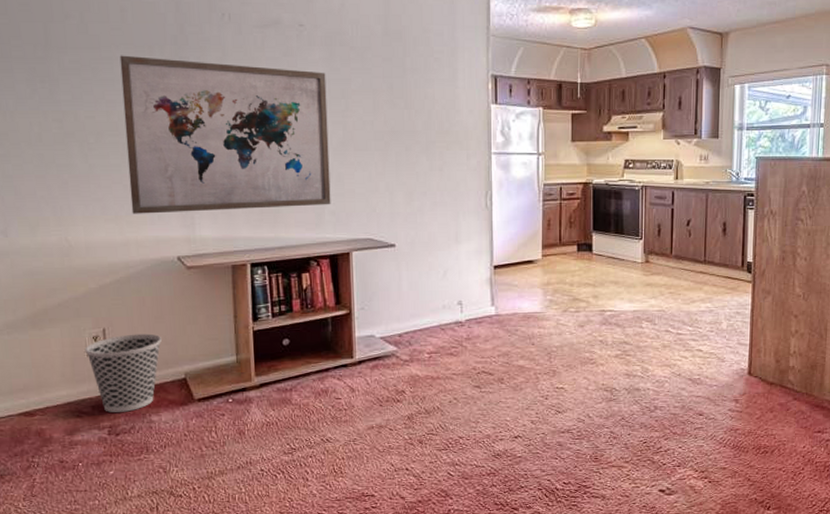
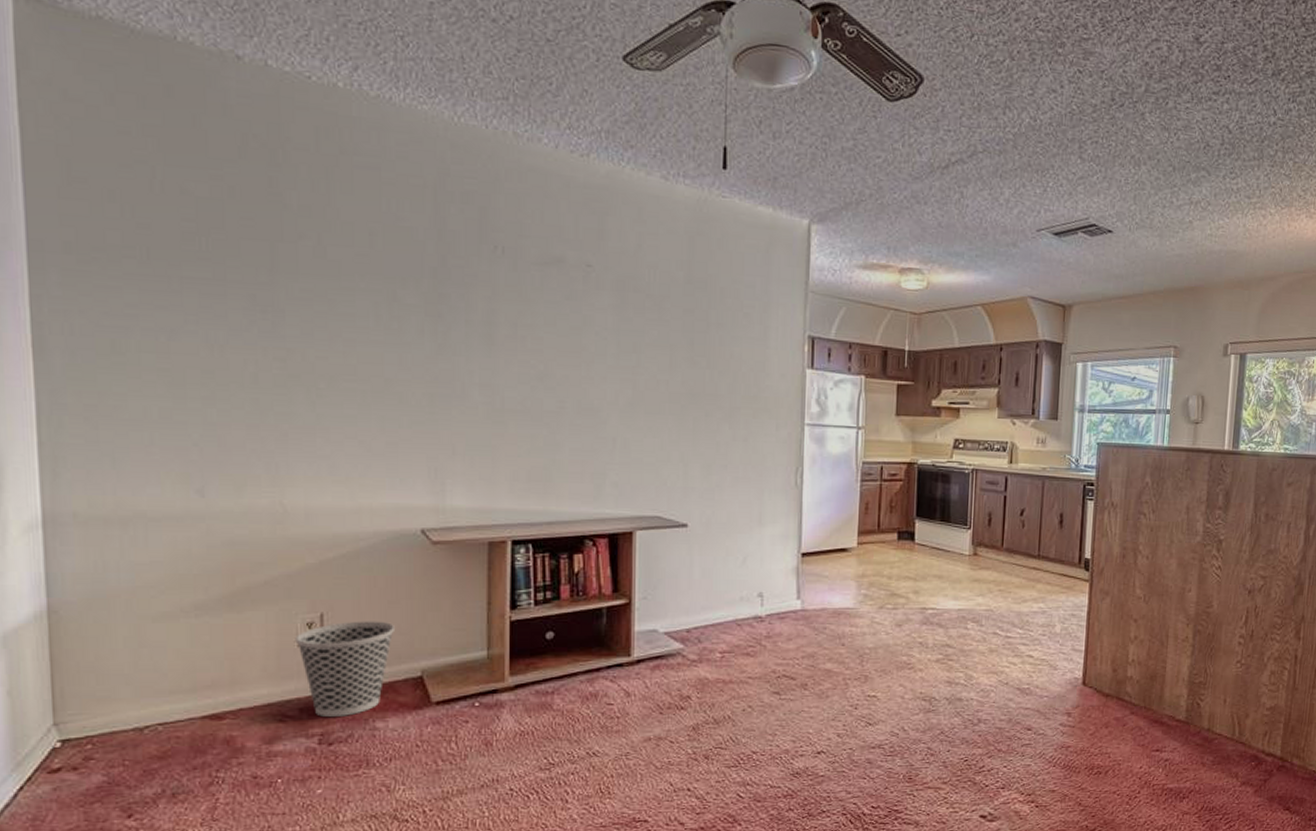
wall art: present [119,55,331,214] -> none [364,286,615,477]

